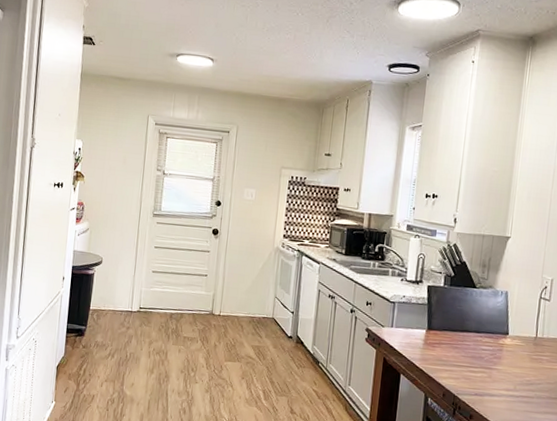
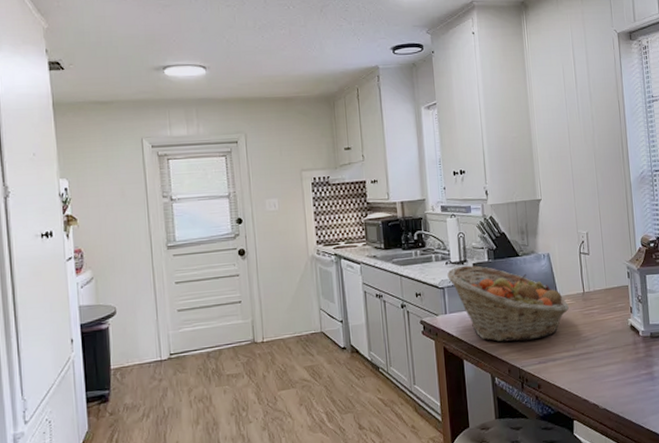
fruit basket: none [400,285,518,372] -> present [447,265,569,342]

